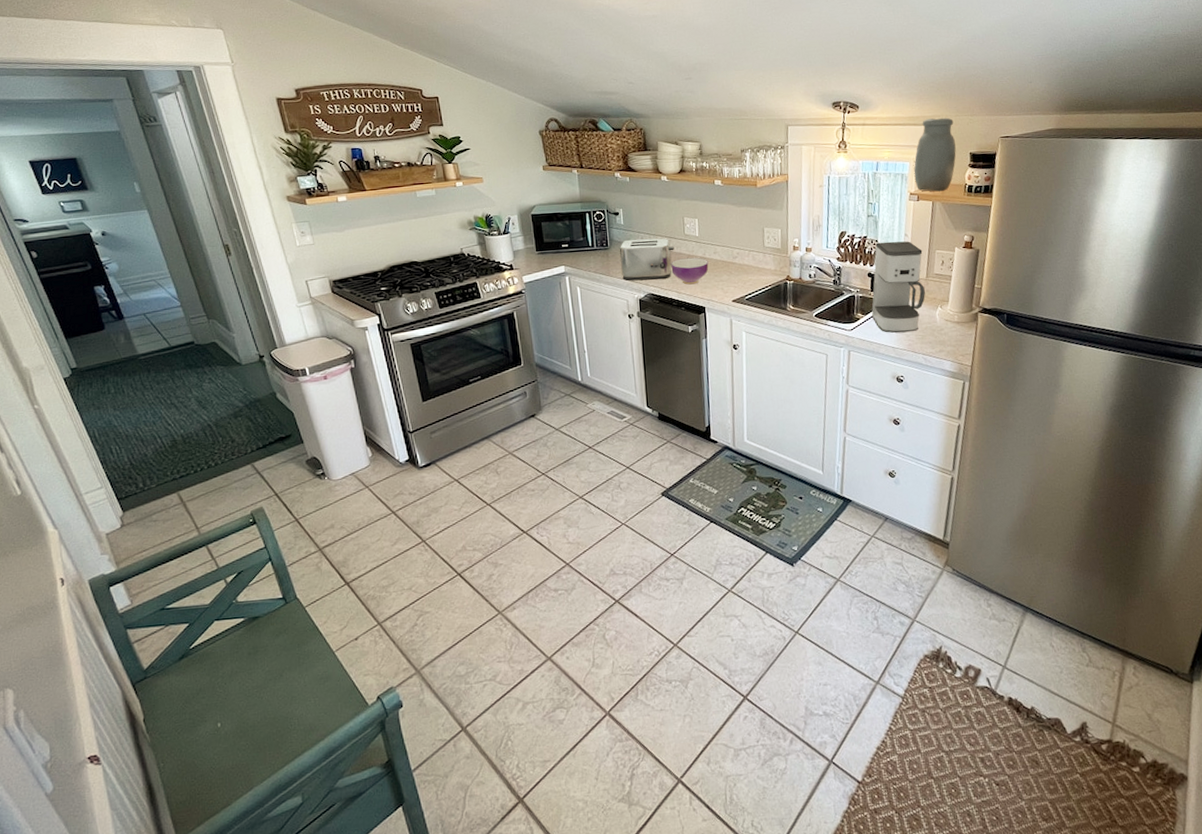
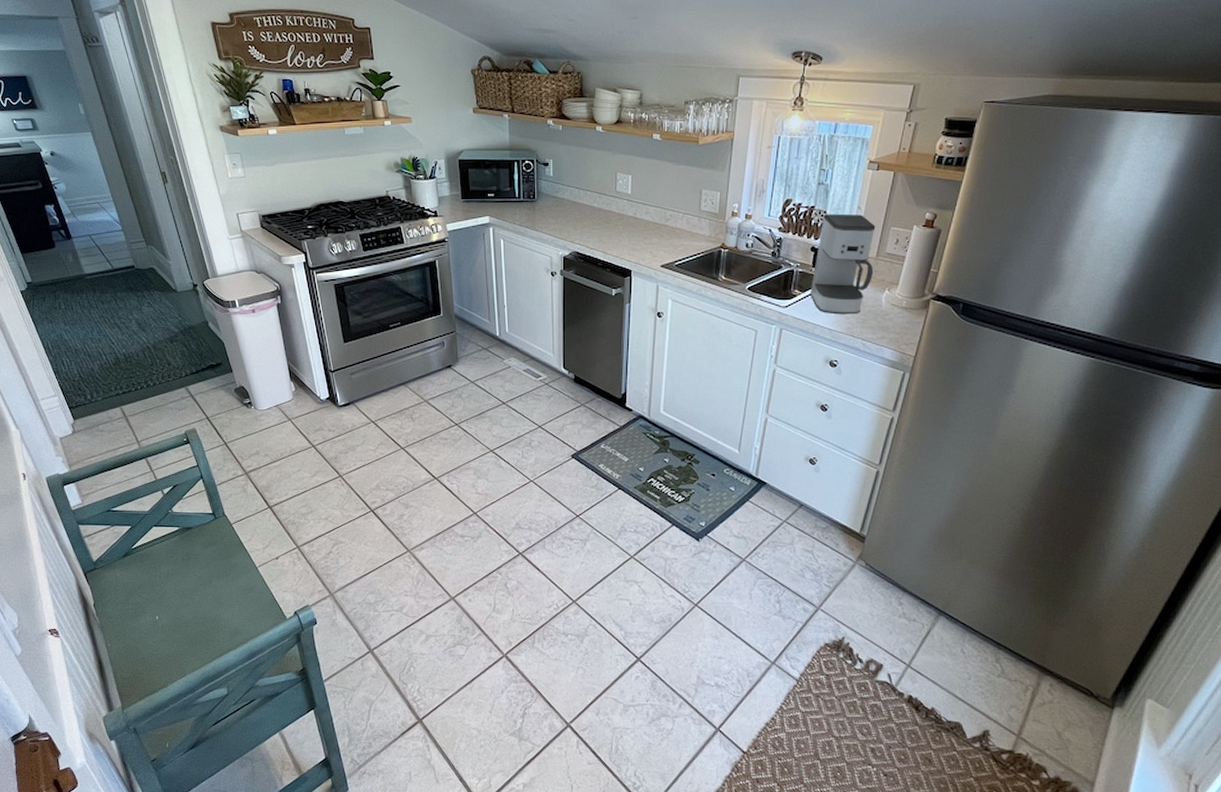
toaster: present [619,238,674,282] -> none [546,193,604,238]
bowl: present [671,257,709,285] -> none [599,217,639,245]
jar: present [914,117,956,192] -> none [877,75,931,161]

